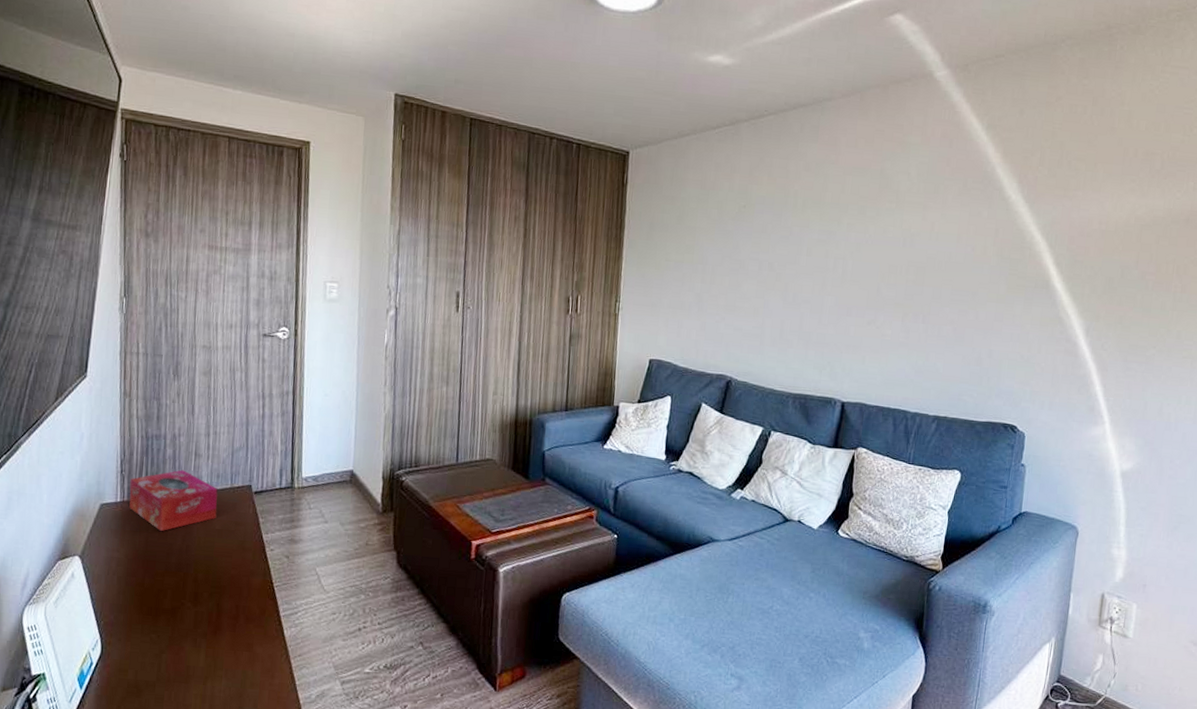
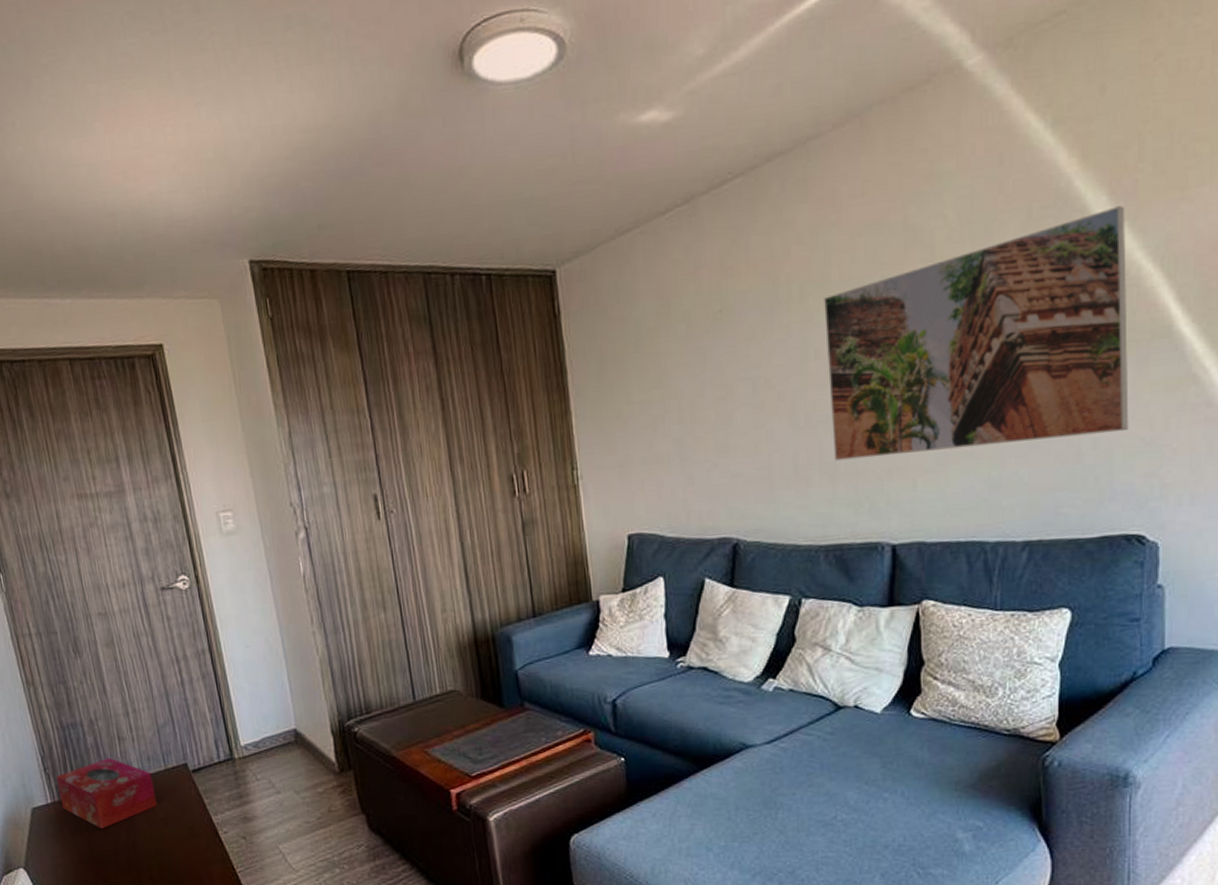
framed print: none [810,192,1028,349] -> present [824,206,1129,461]

